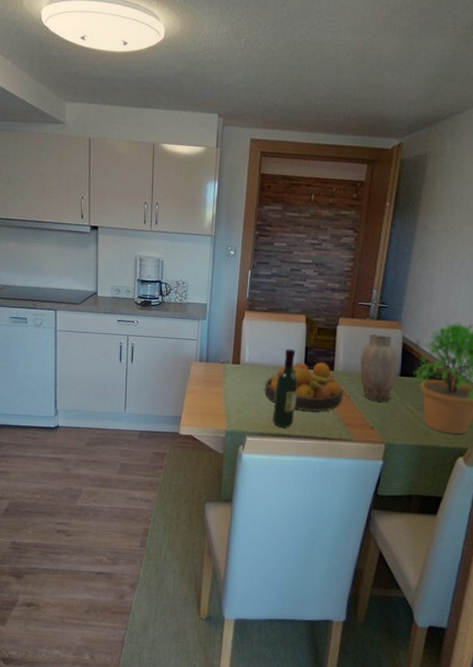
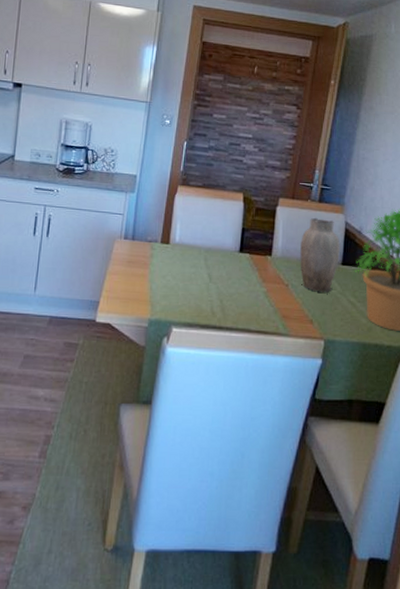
fruit bowl: present [263,362,342,411] -> none [194,244,280,301]
wine bottle: present [272,349,298,427] -> none [202,229,232,318]

